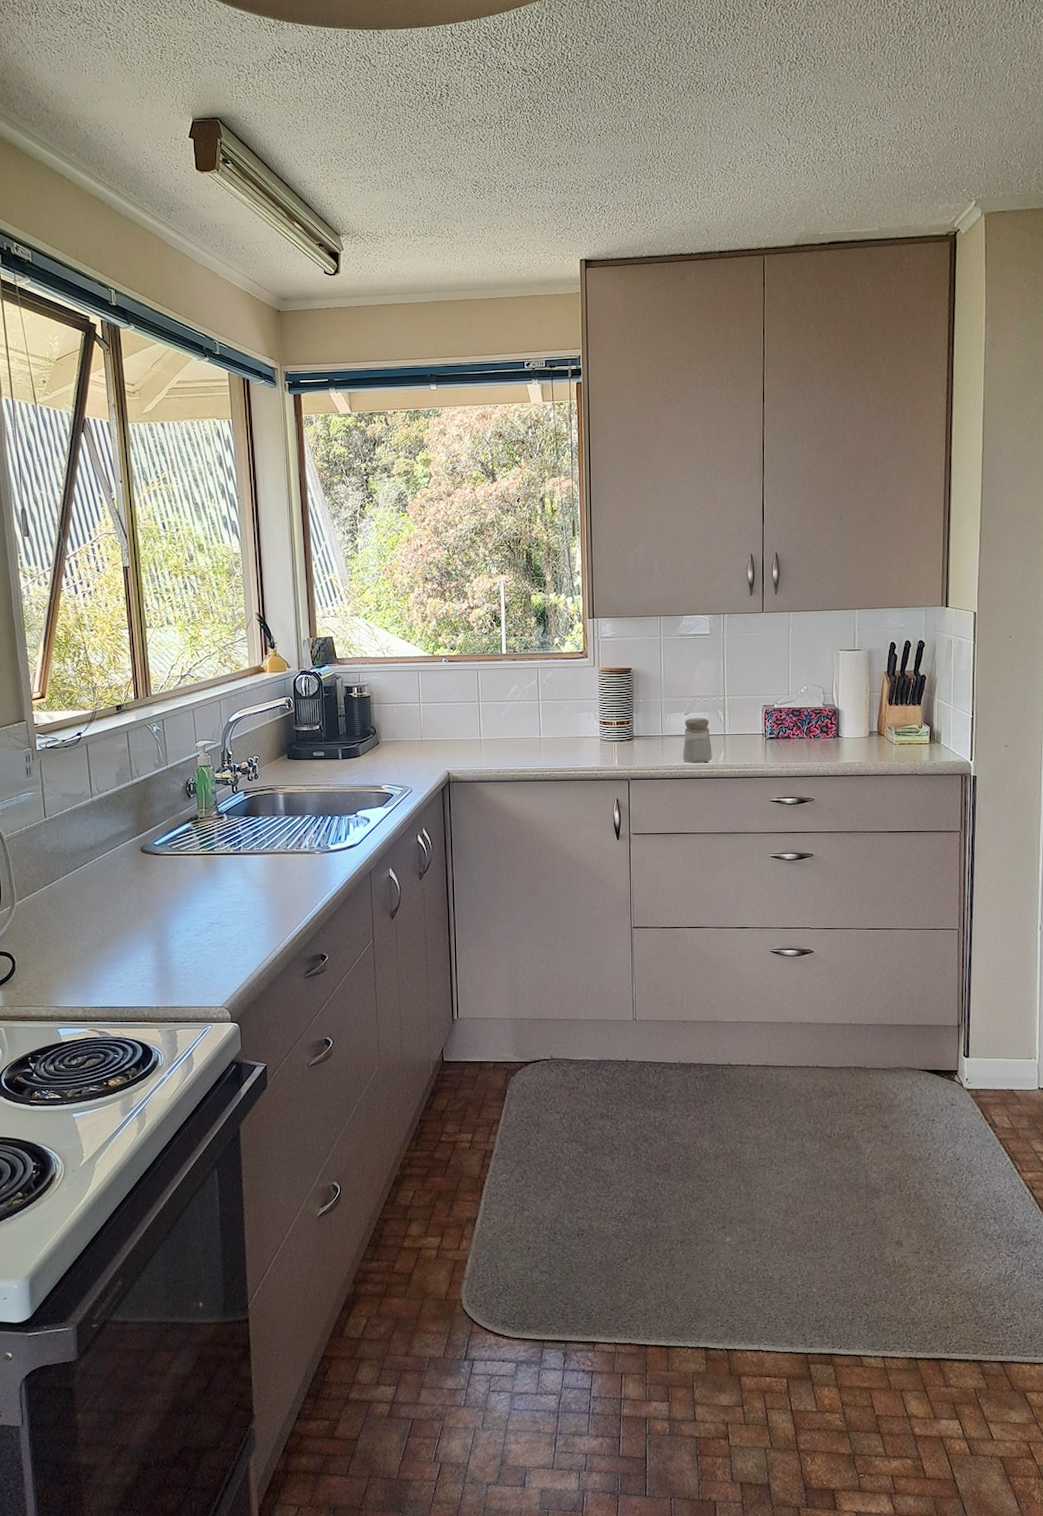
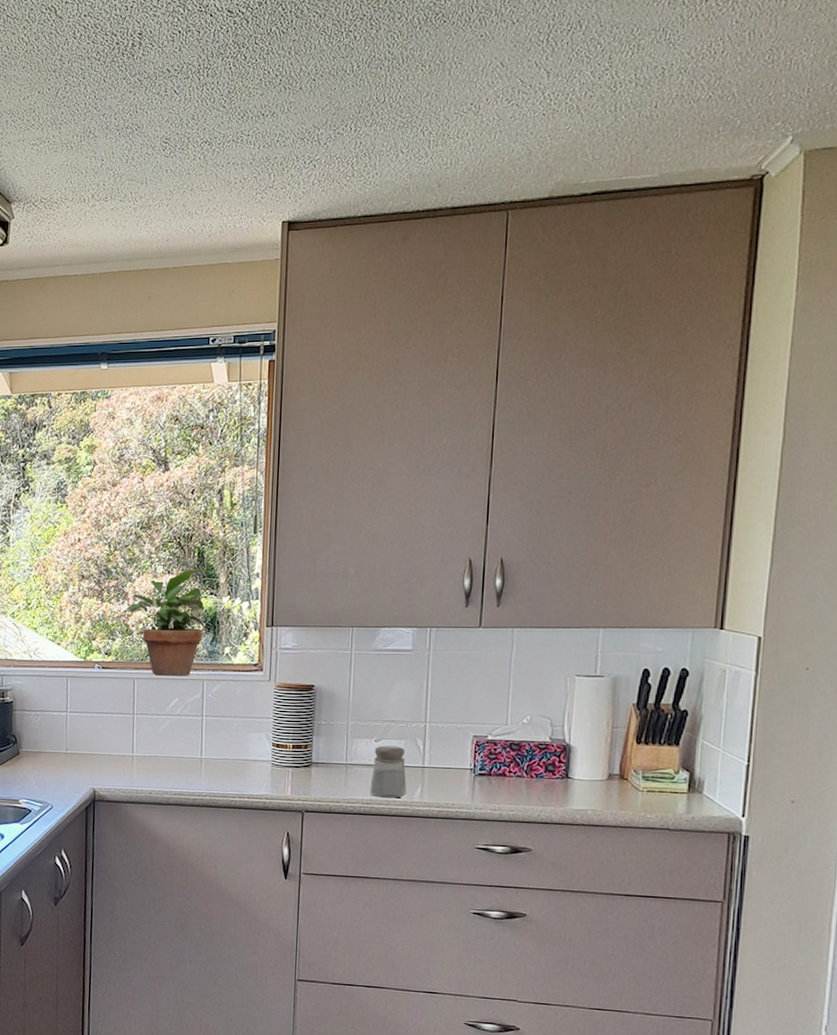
potted plant: none [469,569,538,666] -> present [128,568,207,676]

